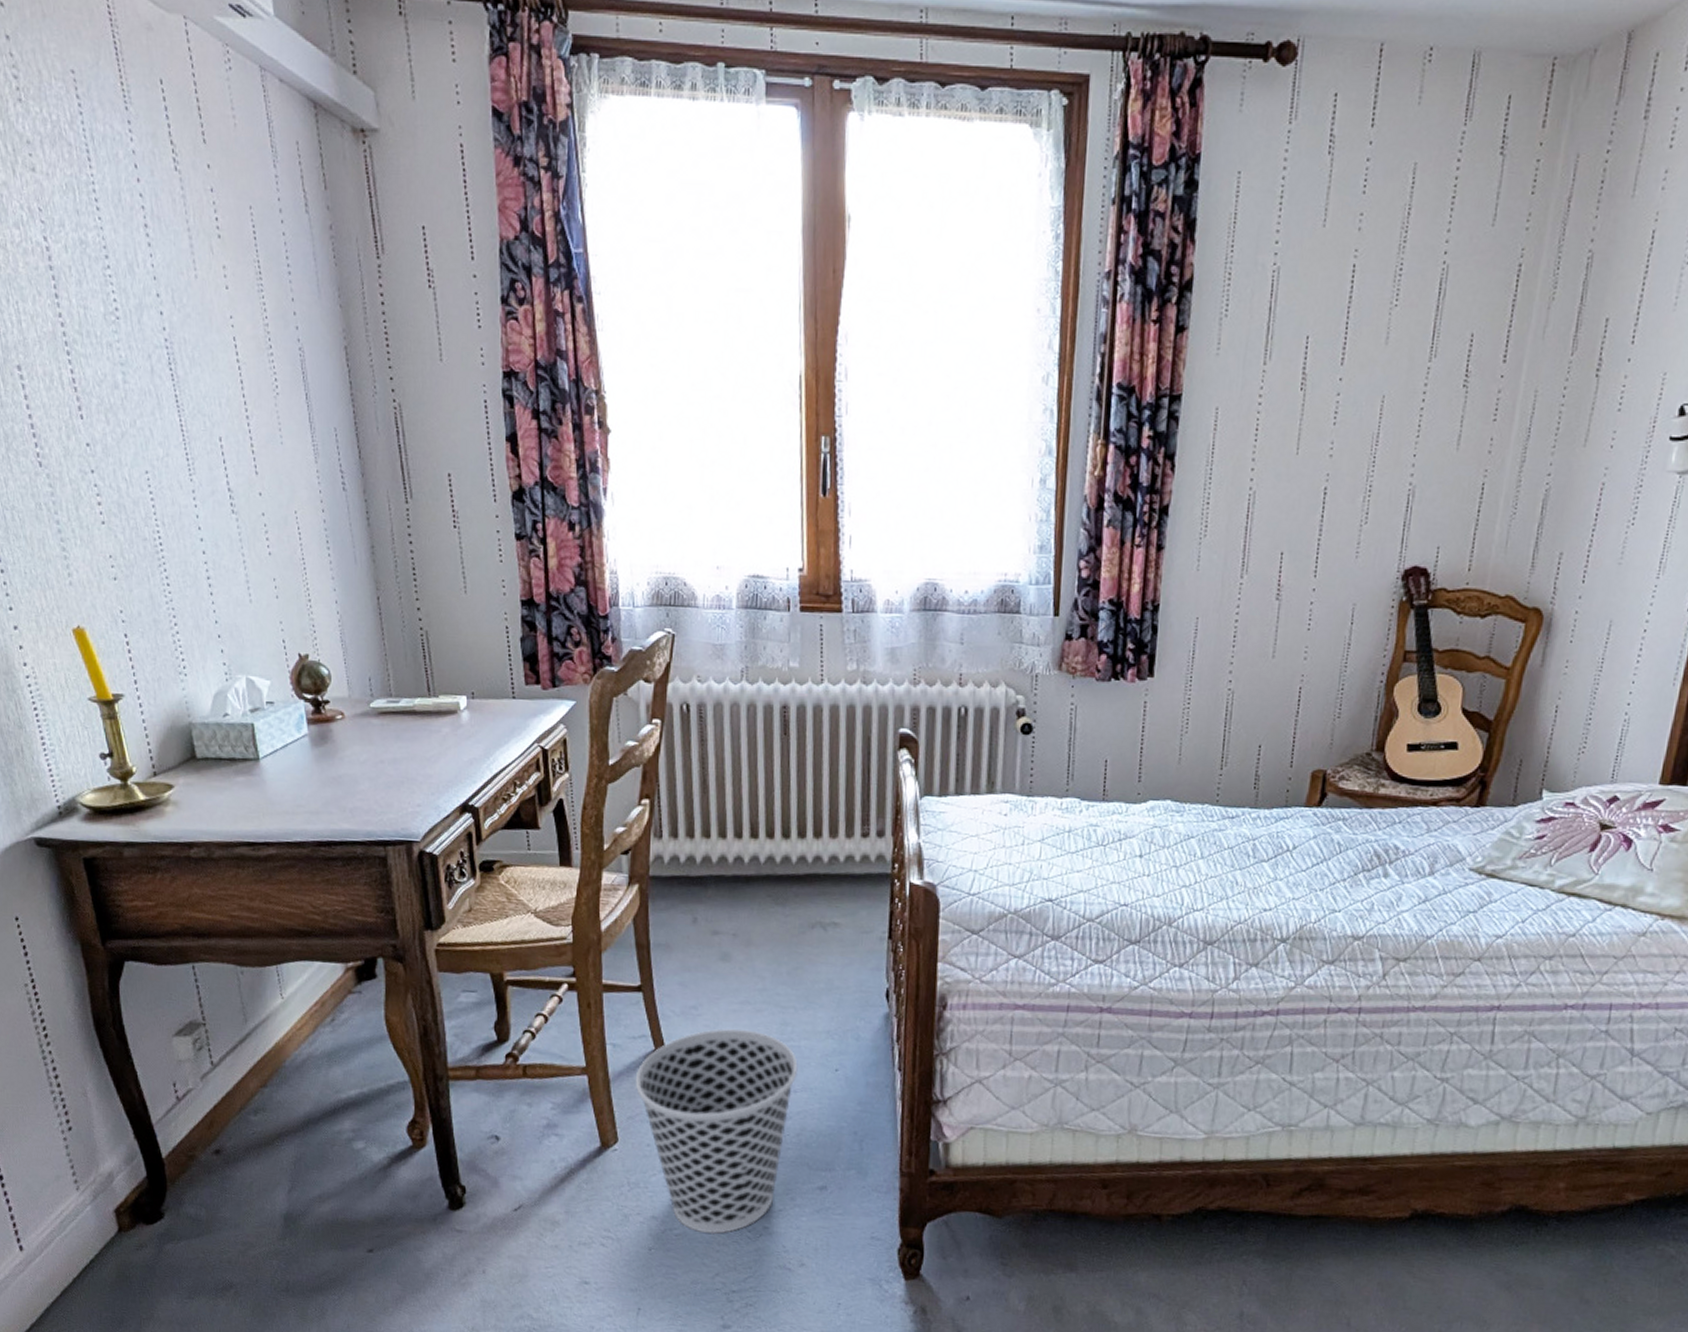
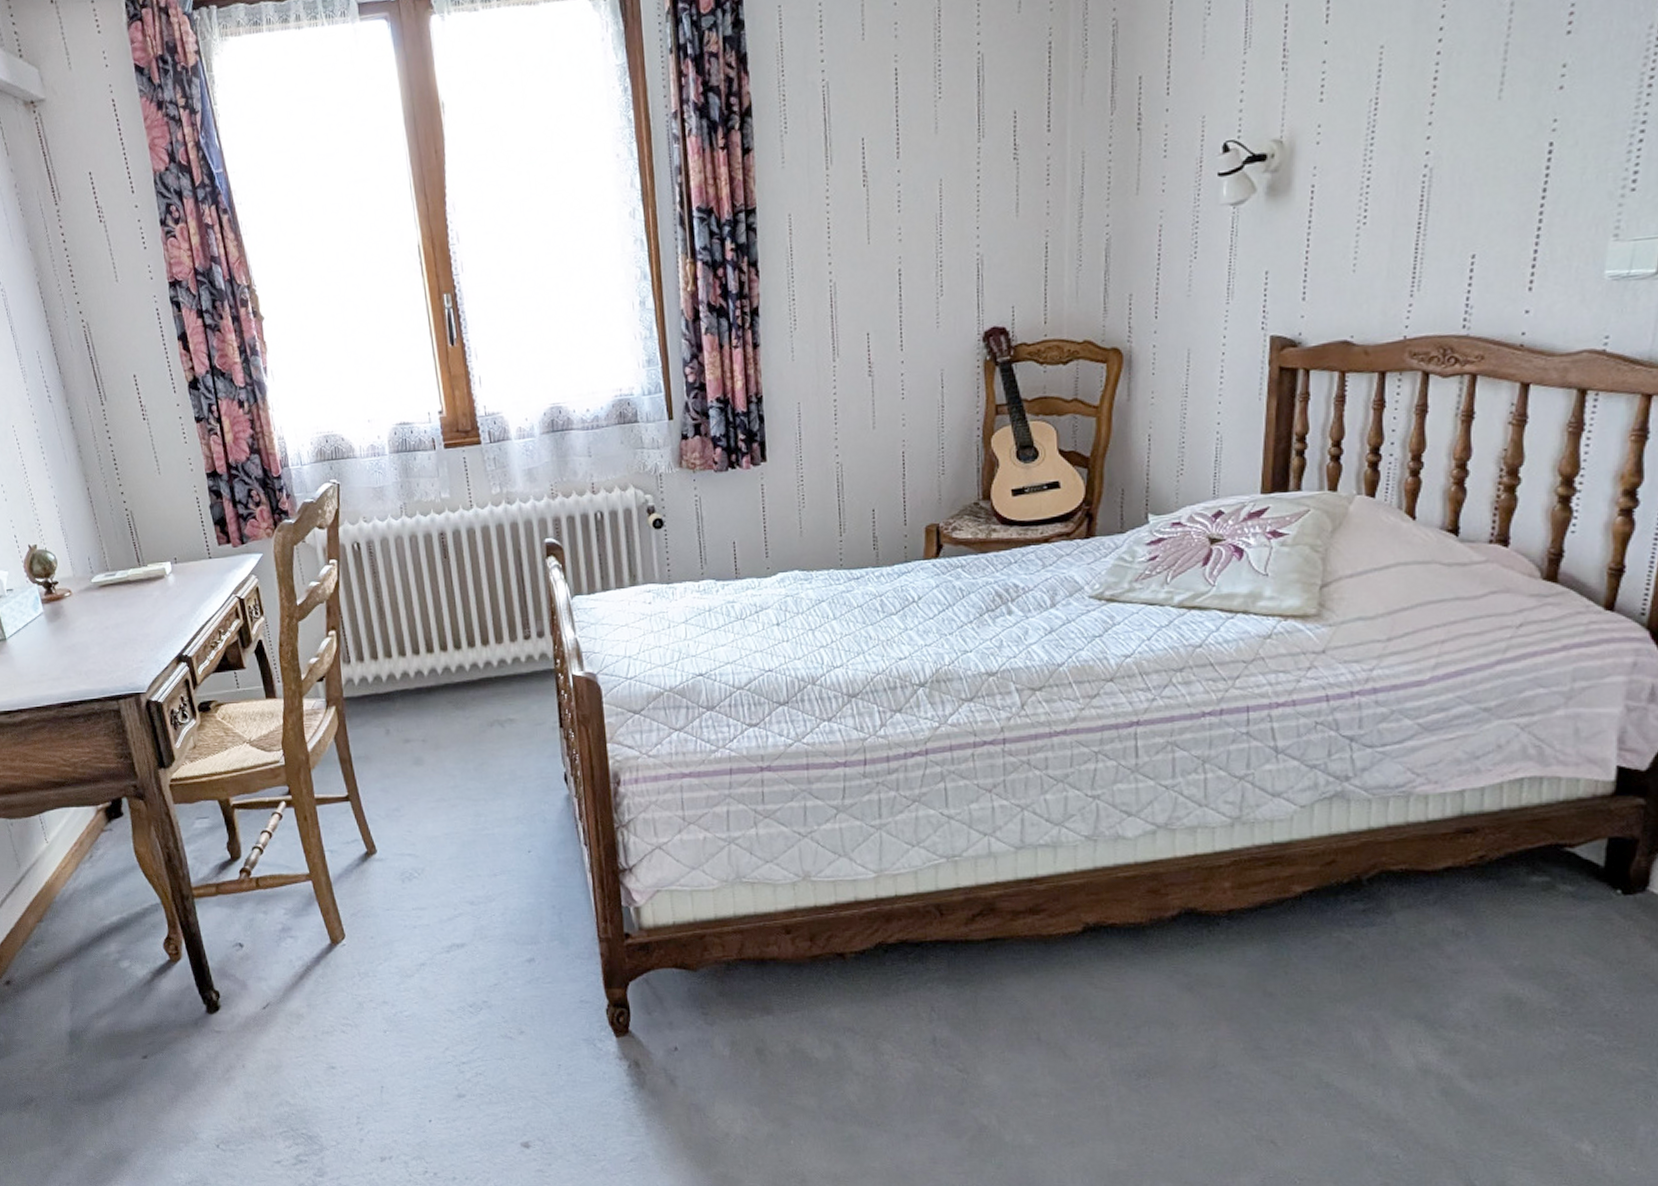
wastebasket: present [635,1029,798,1235] -> none [353,825,495,1013]

